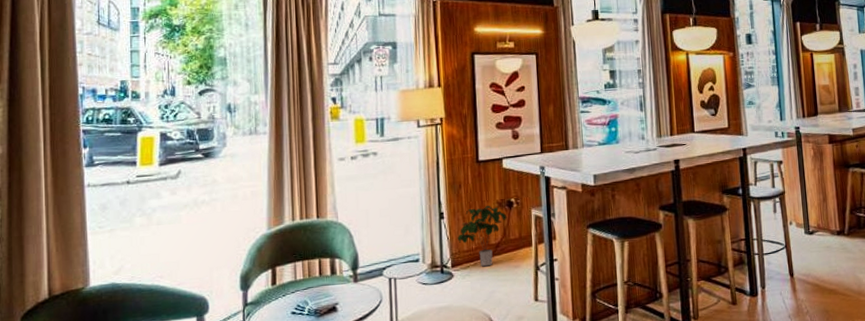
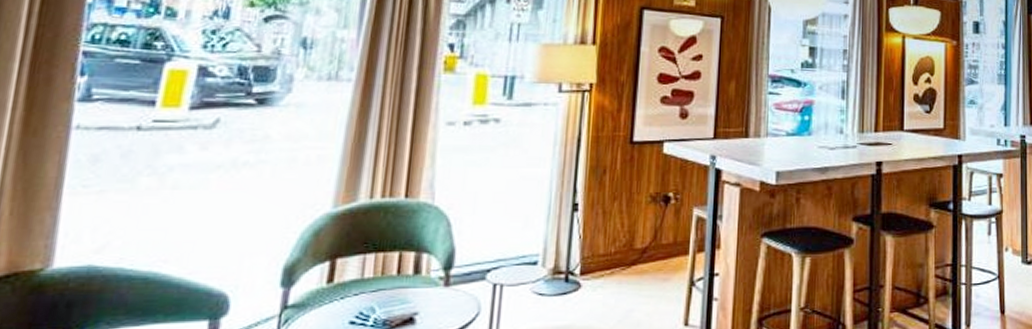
potted plant: present [458,206,506,267] -> none [593,199,660,277]

